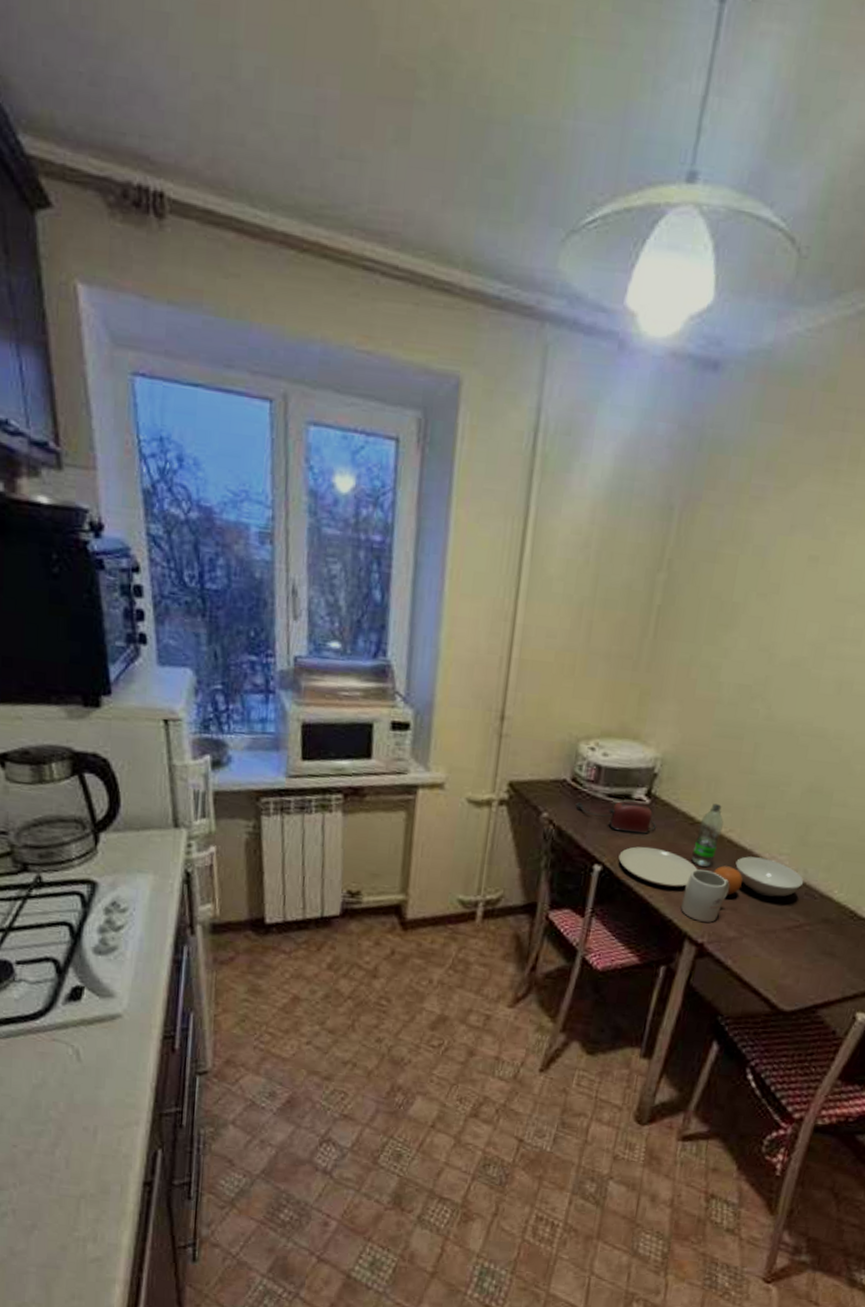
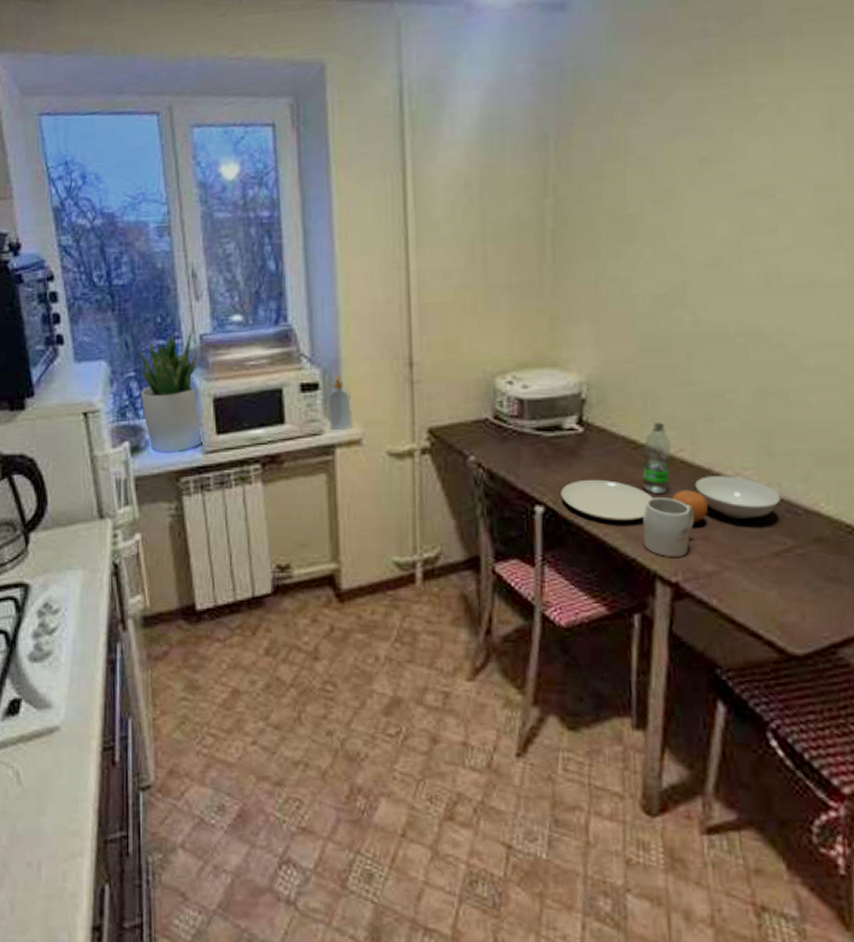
planter: none [224,647,291,772] -> present [136,327,204,453]
soap bottle: none [415,719,440,772] -> present [327,376,353,431]
toaster: present [575,800,656,834] -> none [503,432,595,466]

